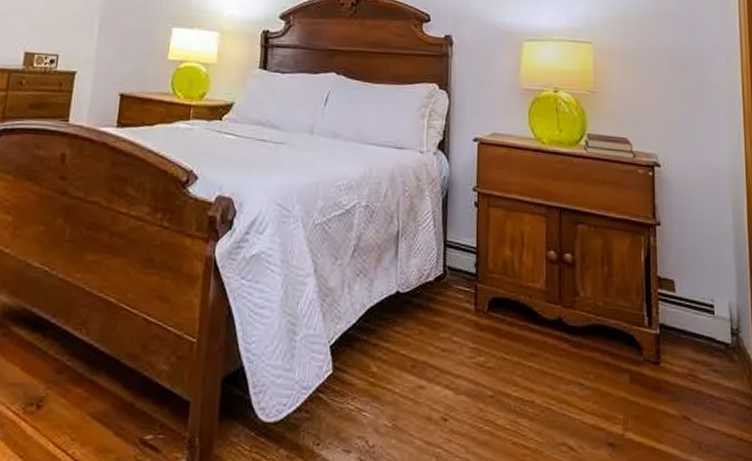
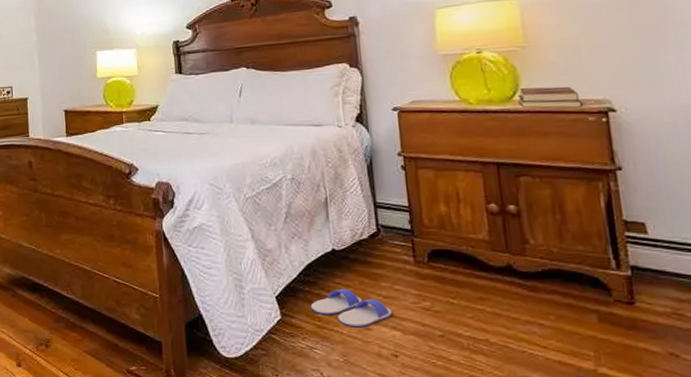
flip-flop: none [365,338,447,386] -> present [310,288,392,328]

